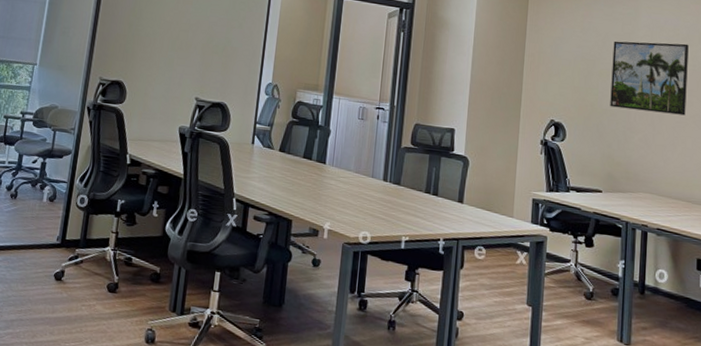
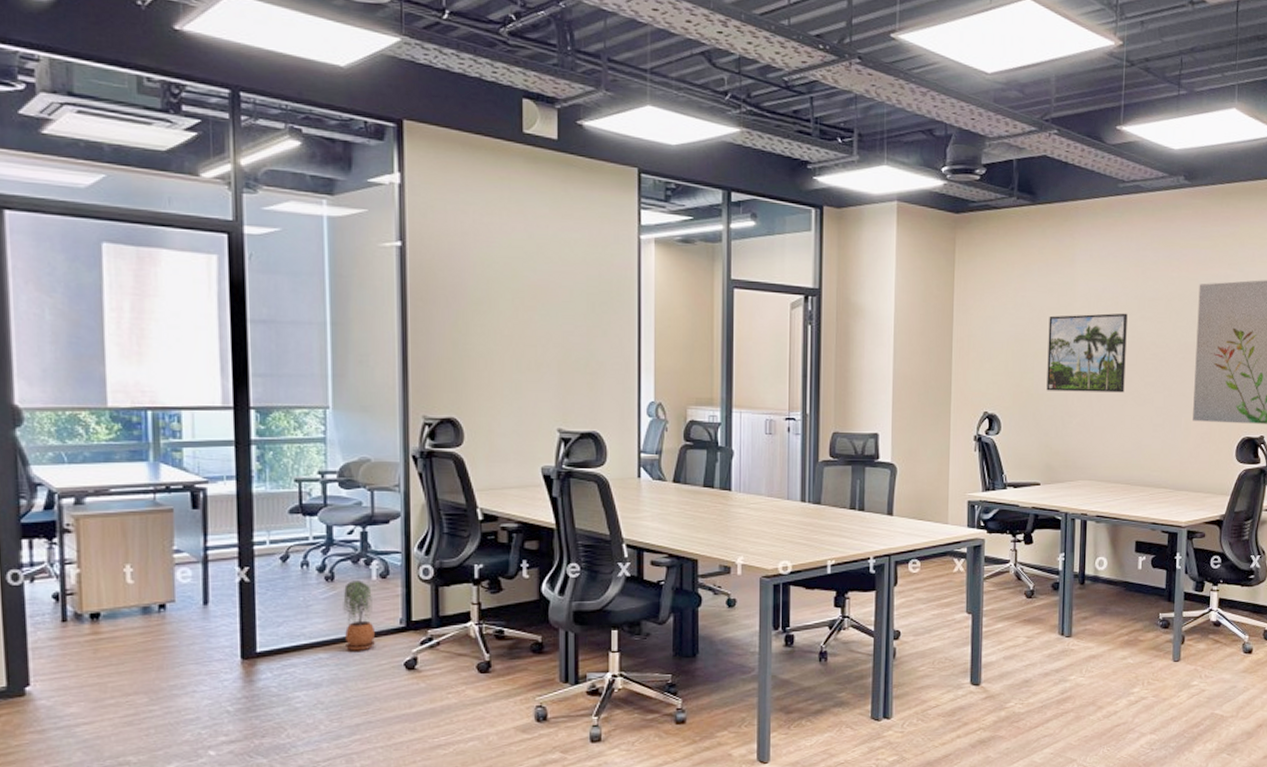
potted plant: none [14,200,41,259] -> present [343,580,376,651]

